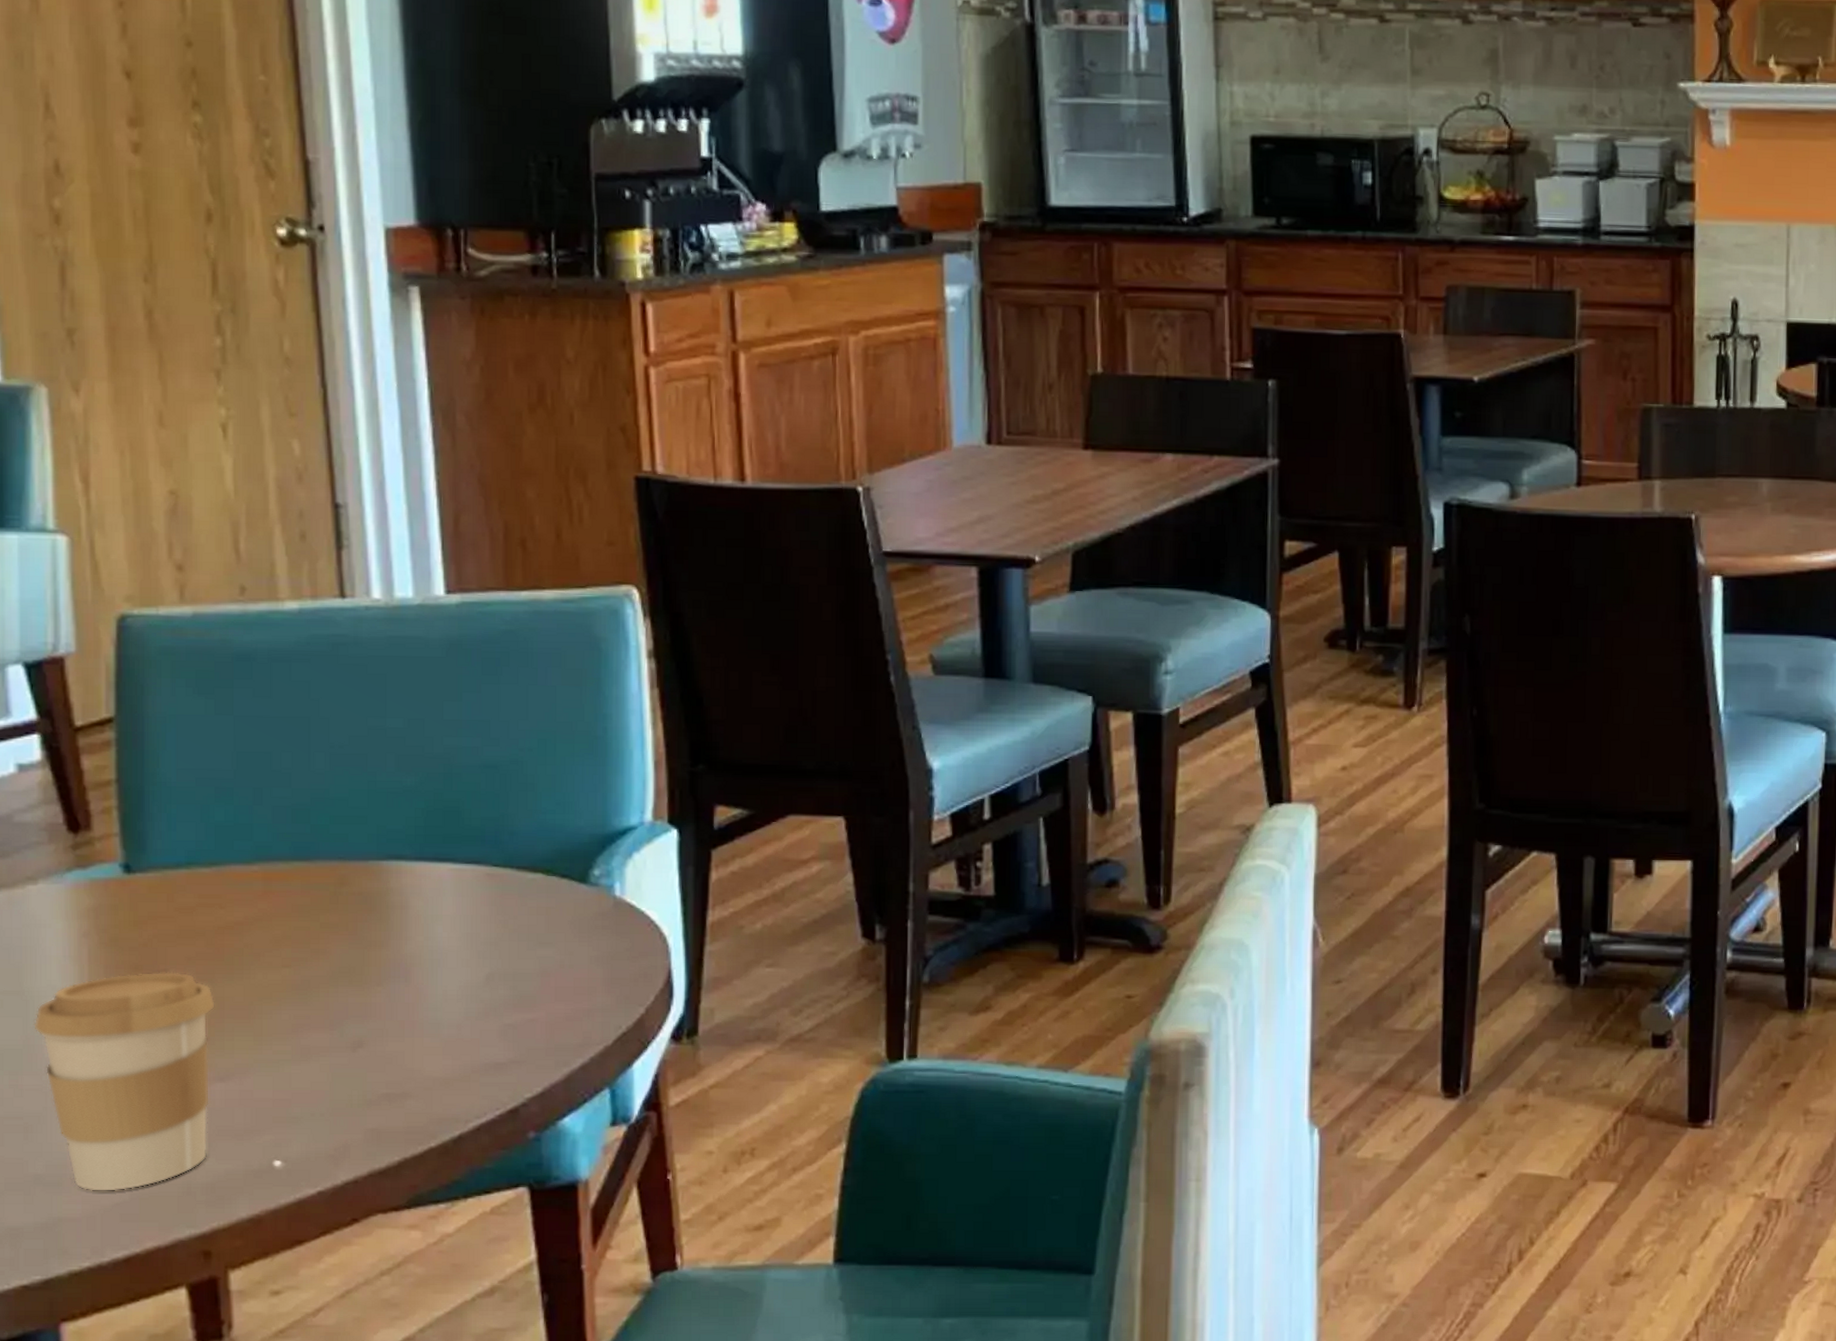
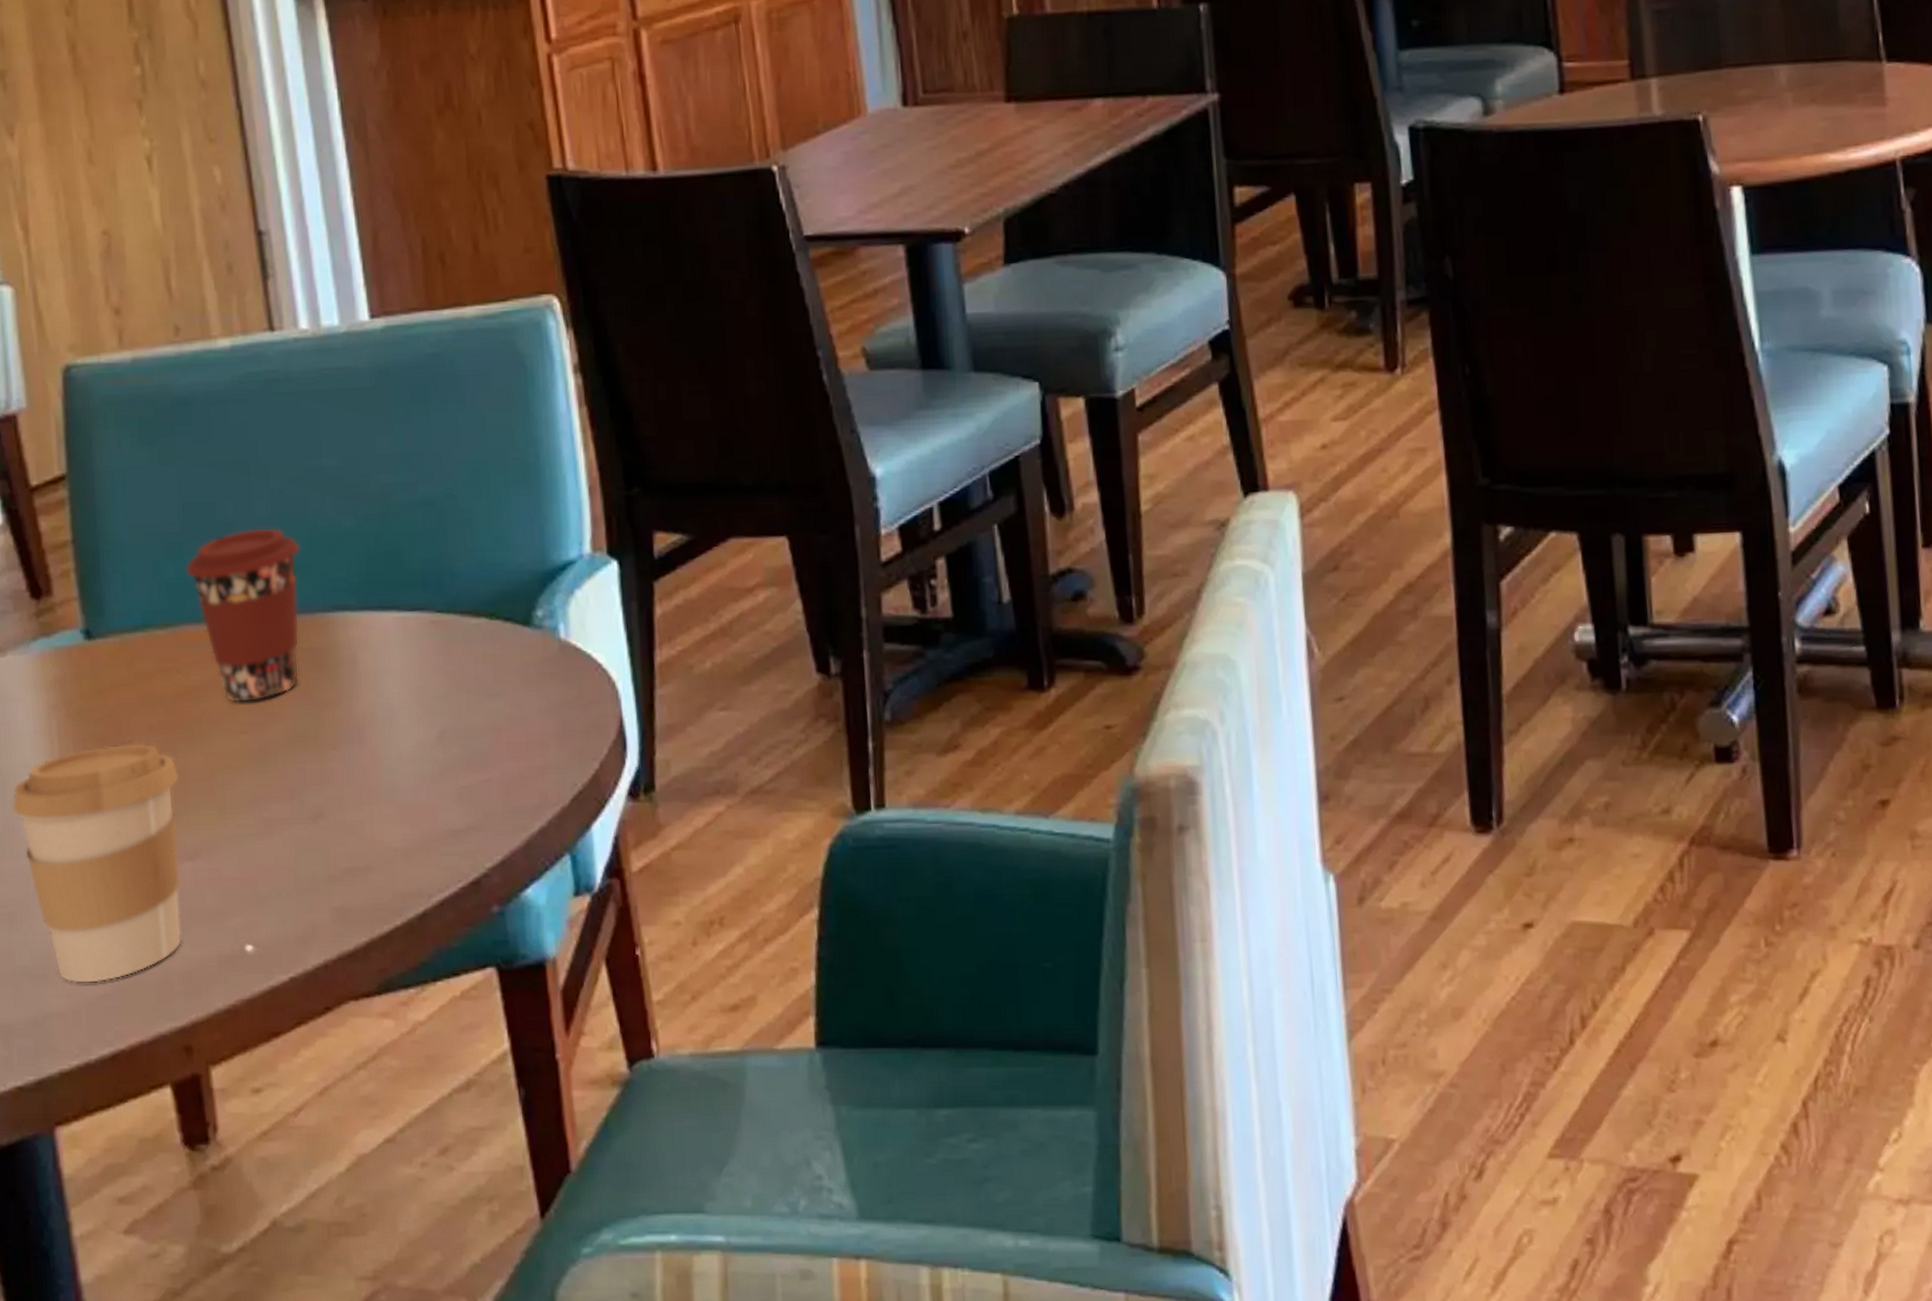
coffee cup: none [235,778,358,940] -> present [185,526,301,703]

